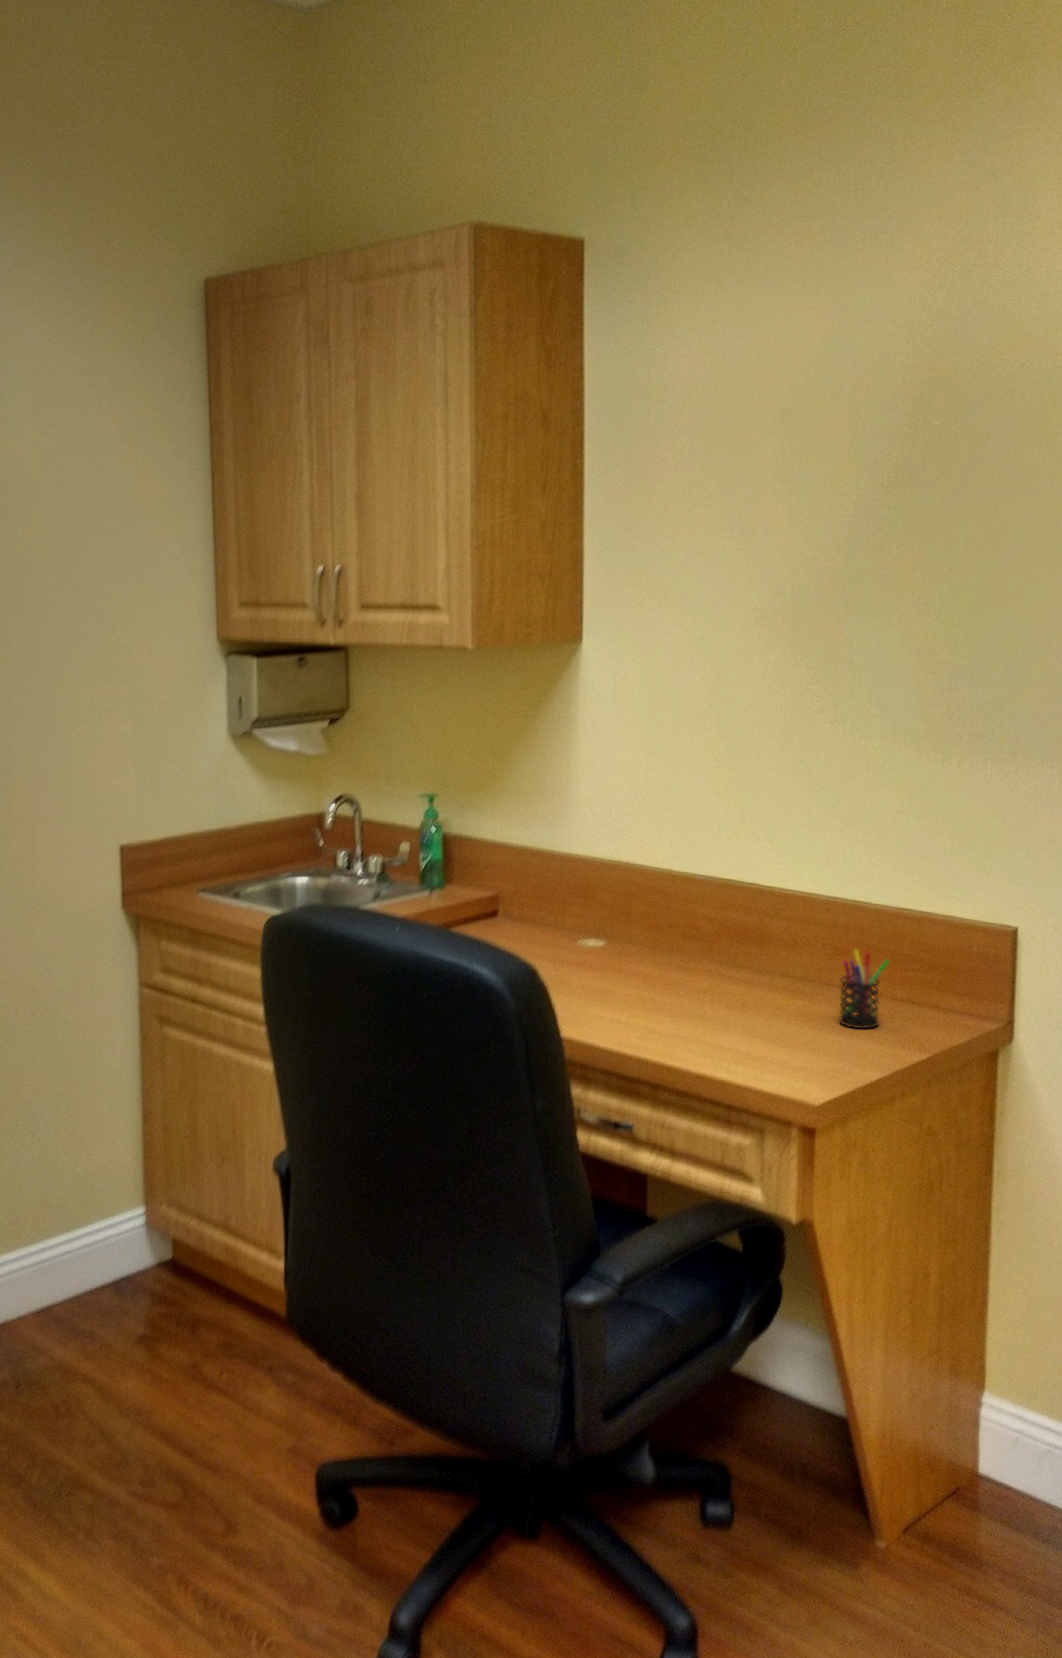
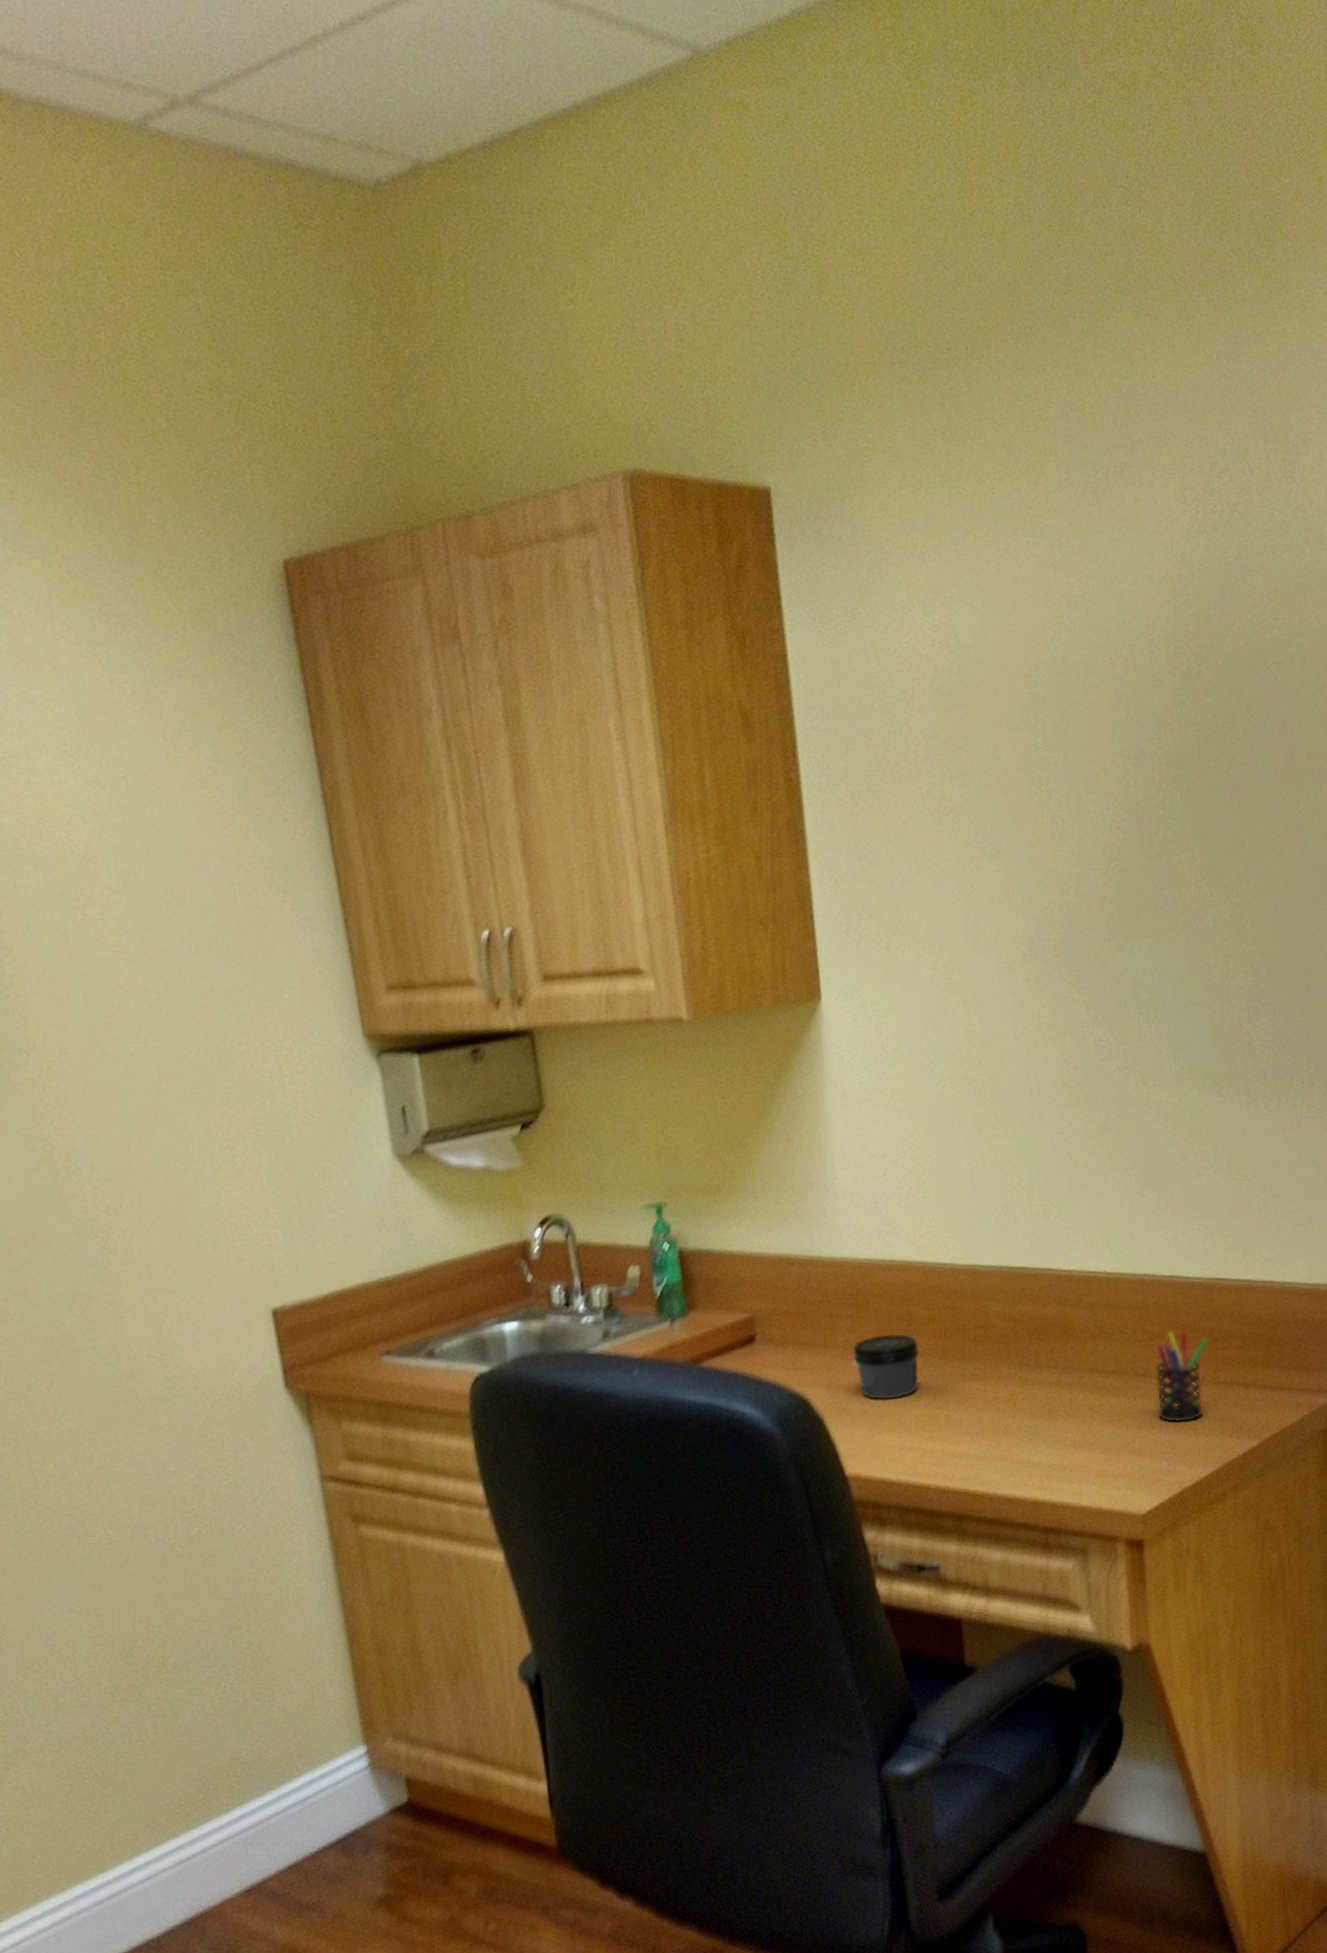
jar: none [577,922,634,978] -> present [853,1333,920,1400]

